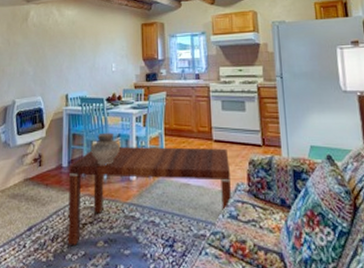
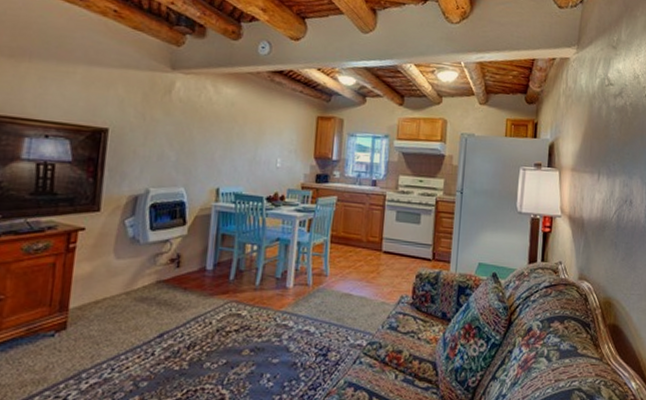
coffee table: present [67,146,231,245] -> none [206,251,397,354]
ceramic pot: present [90,132,120,165] -> none [242,235,278,271]

